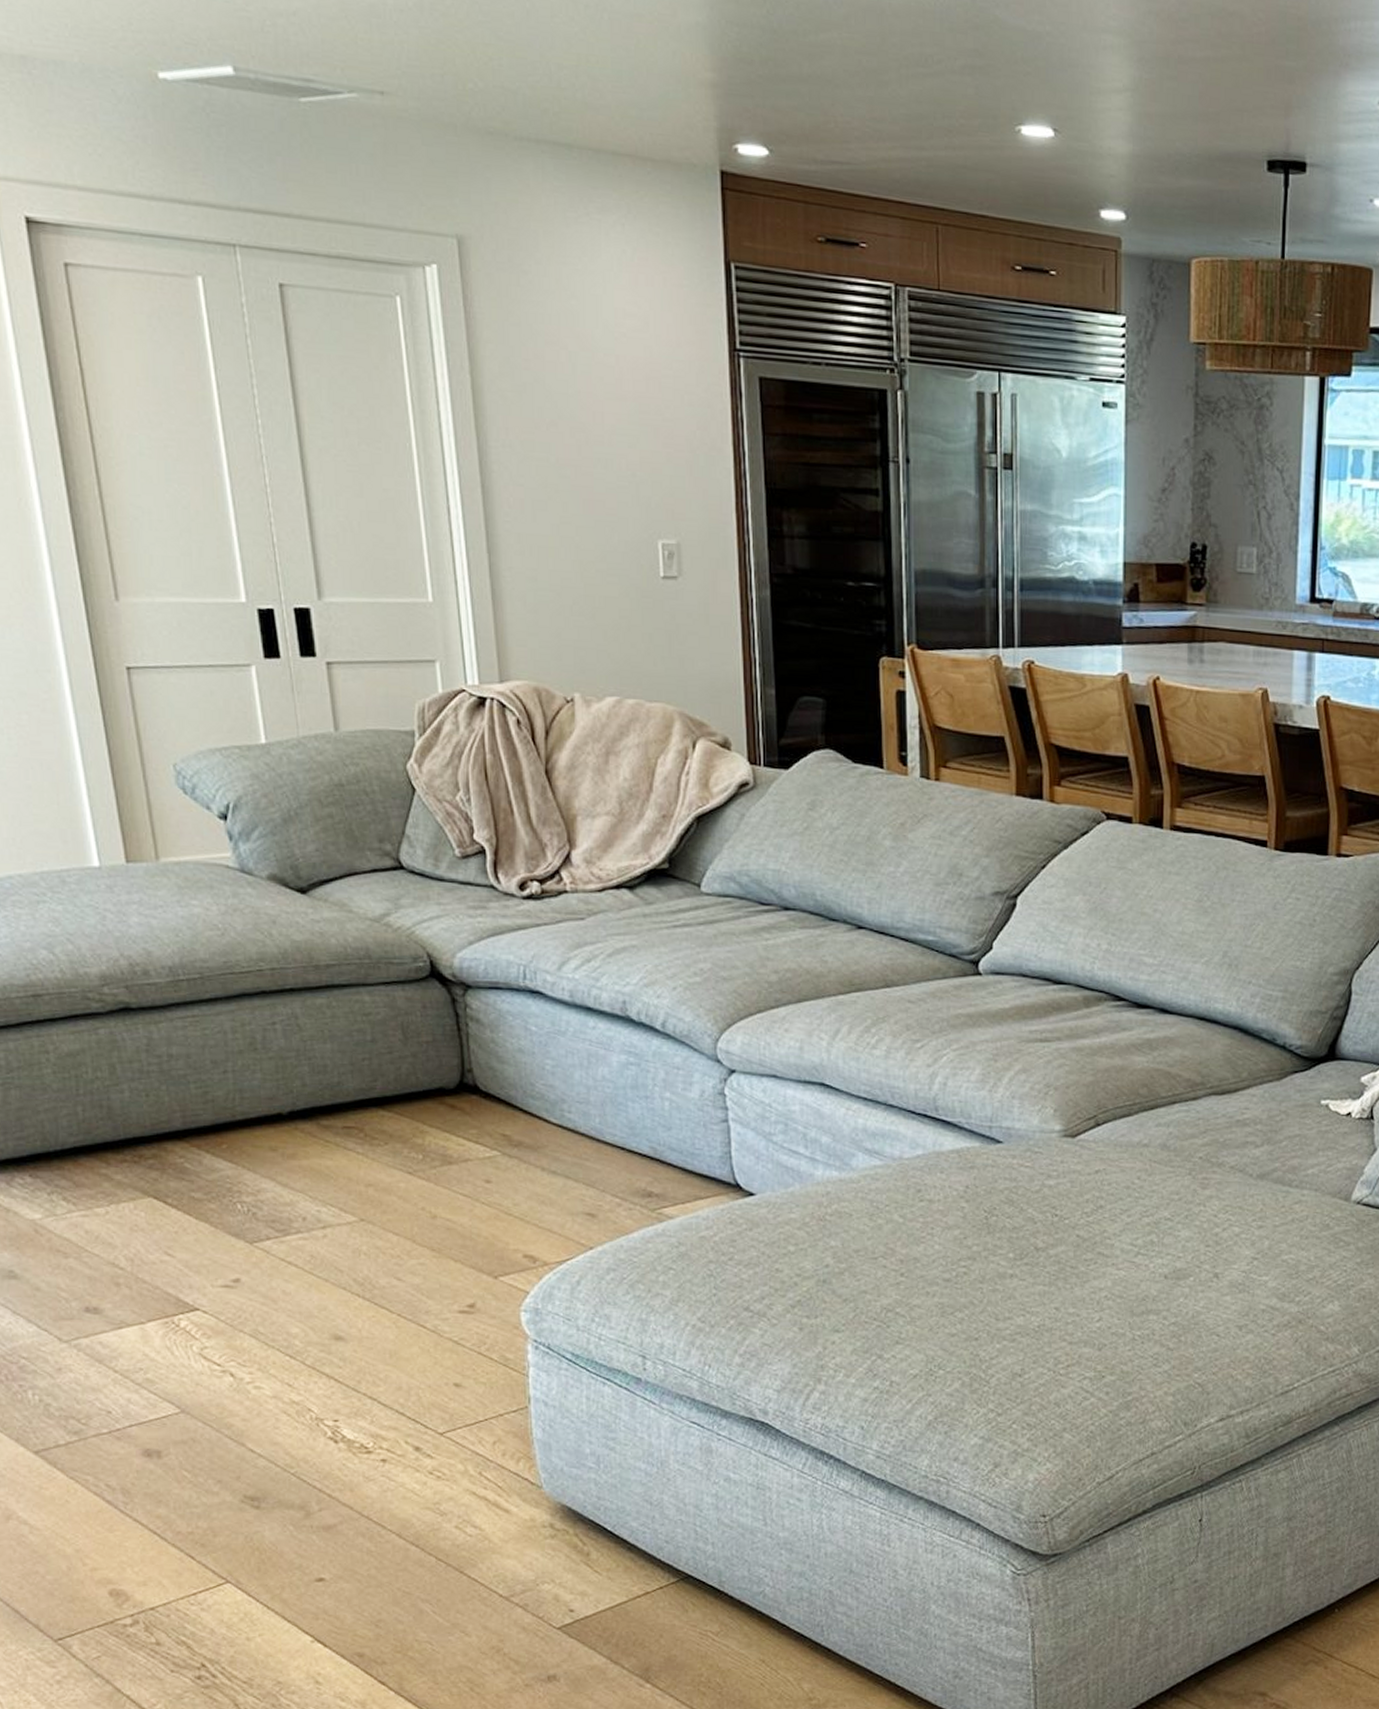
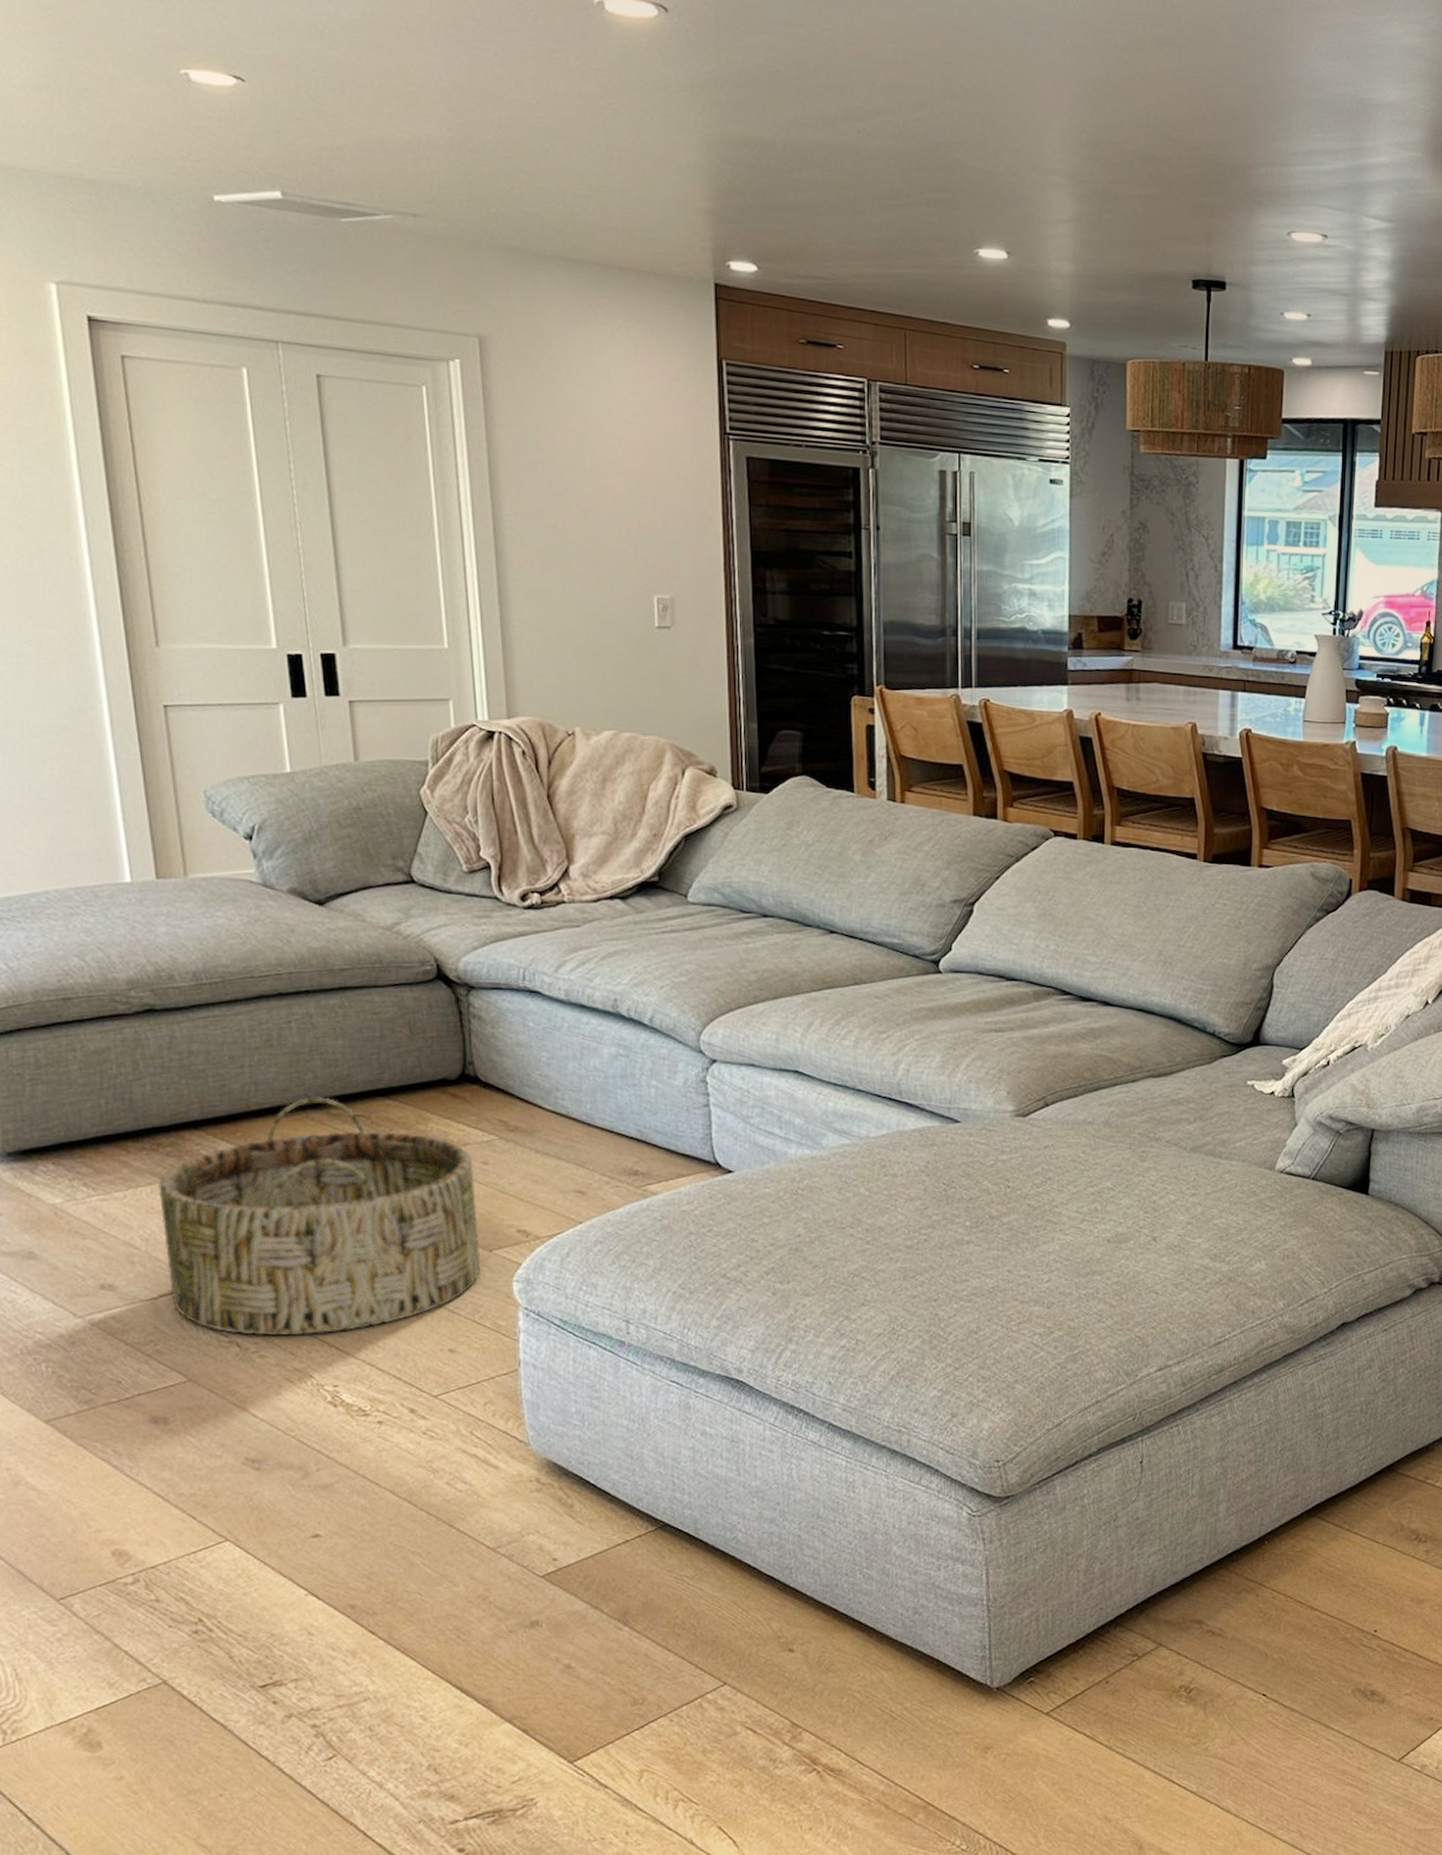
basket: none [142,1106,486,1366] -> present [158,1097,481,1336]

